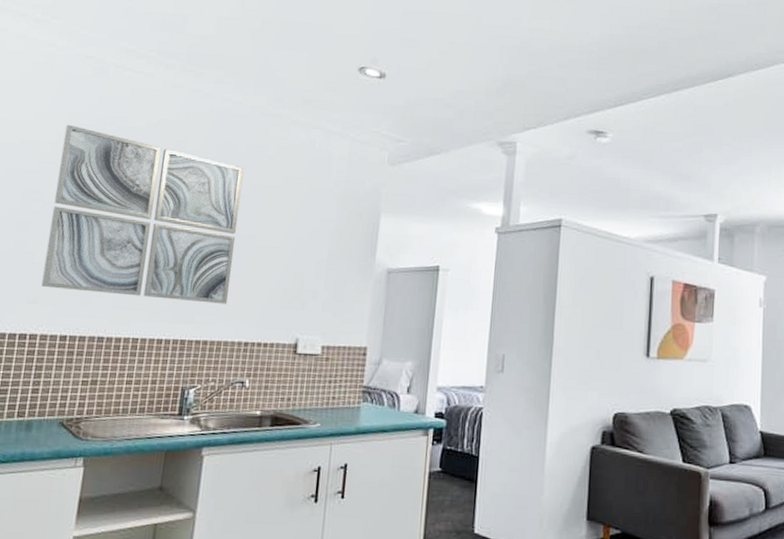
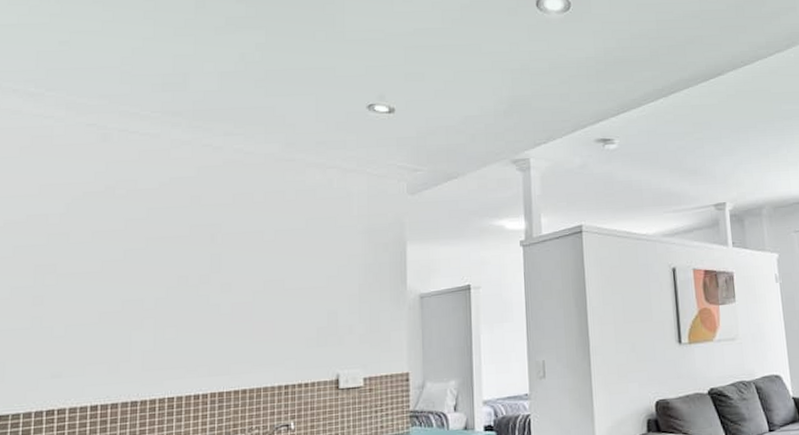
wall art: present [41,124,244,304] -> none [64,193,264,360]

